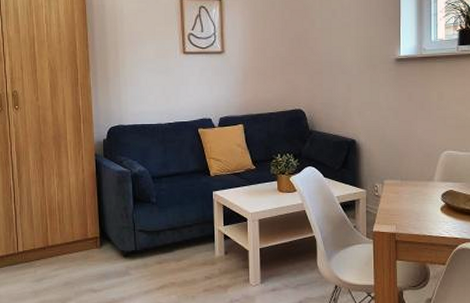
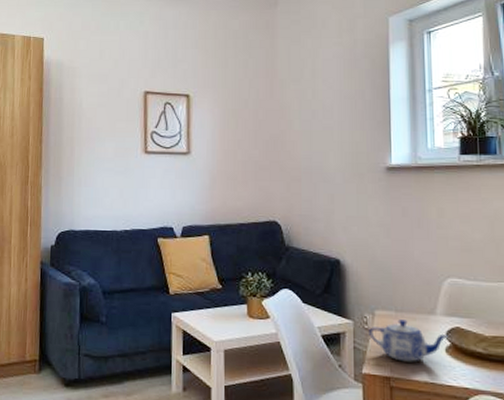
teapot: none [379,187,443,220] -> present [369,319,448,362]

